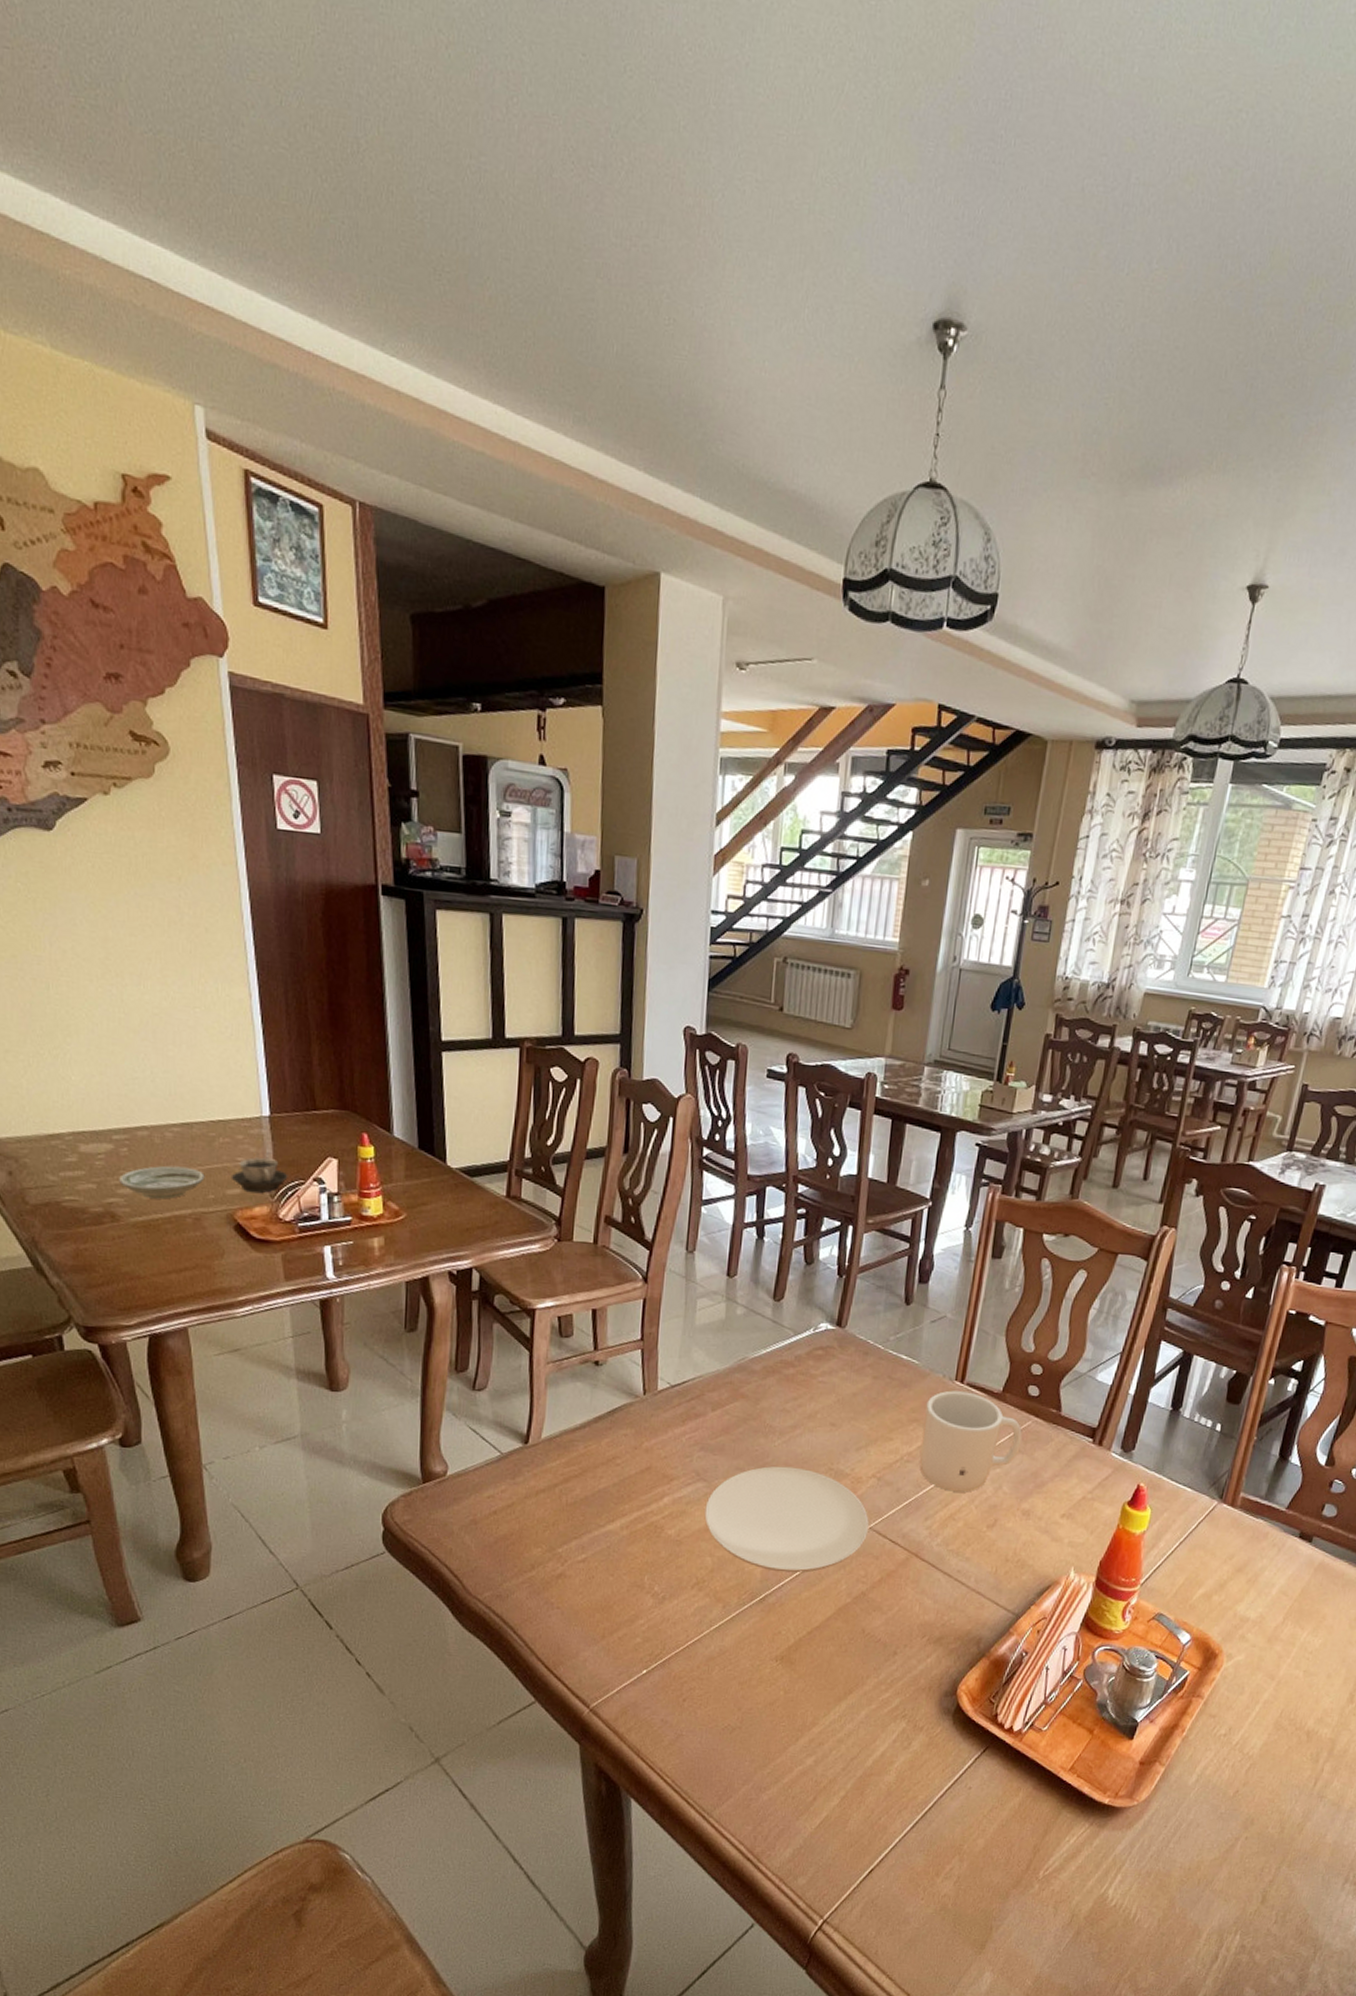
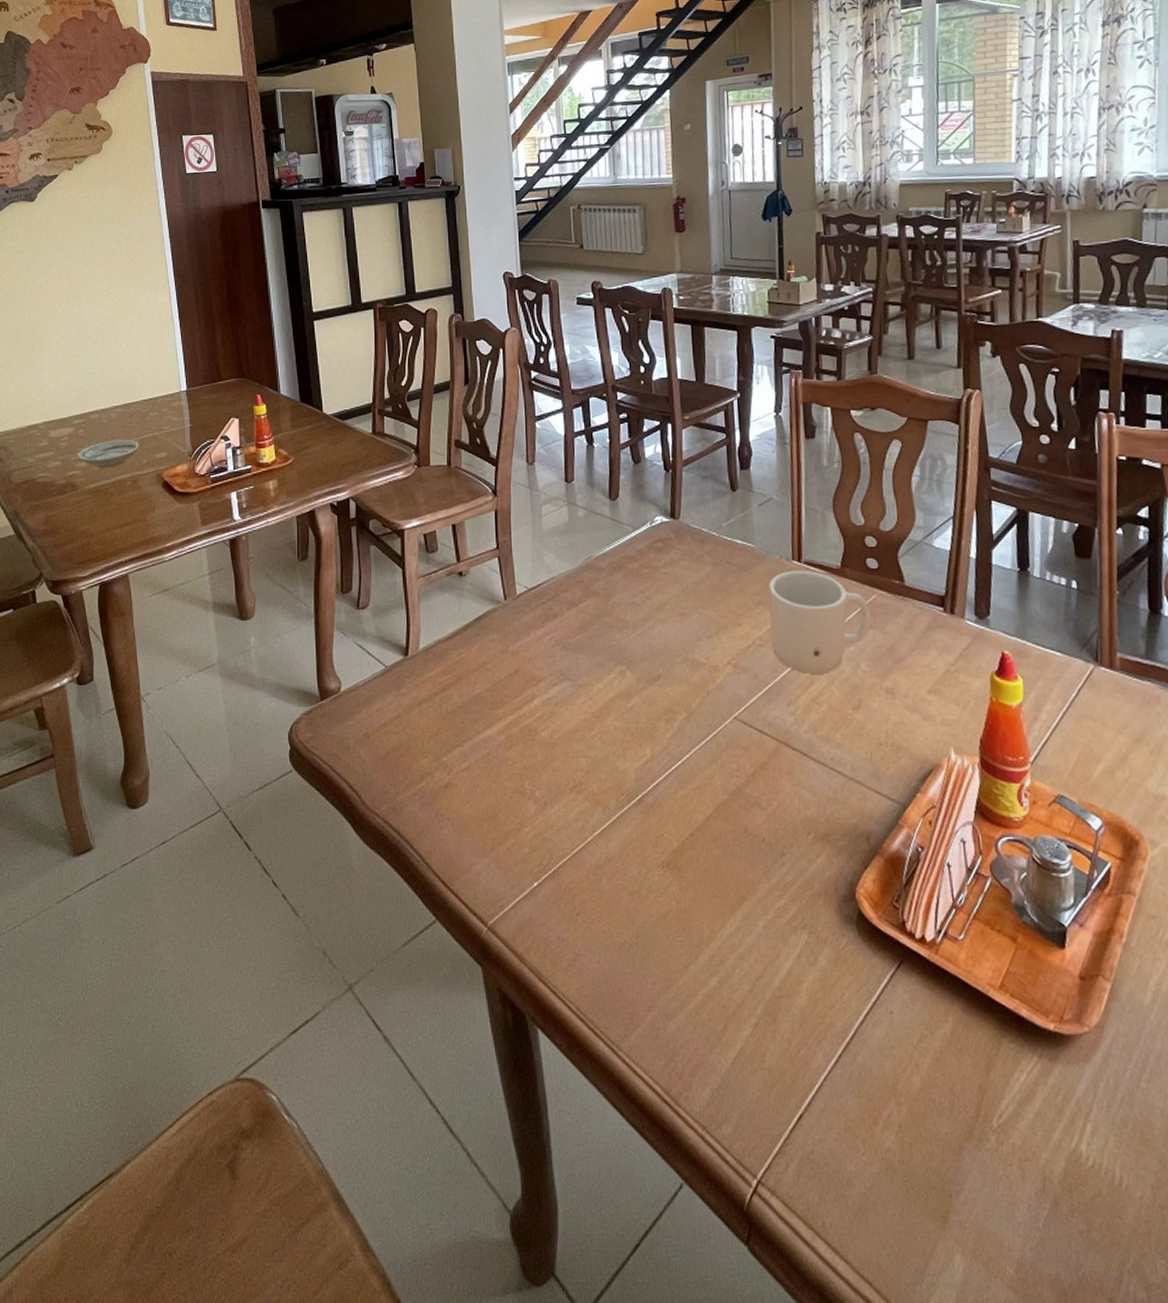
cup: present [231,1157,288,1193] -> none [159,425,202,453]
plate: present [704,1466,869,1573] -> none [573,660,733,770]

